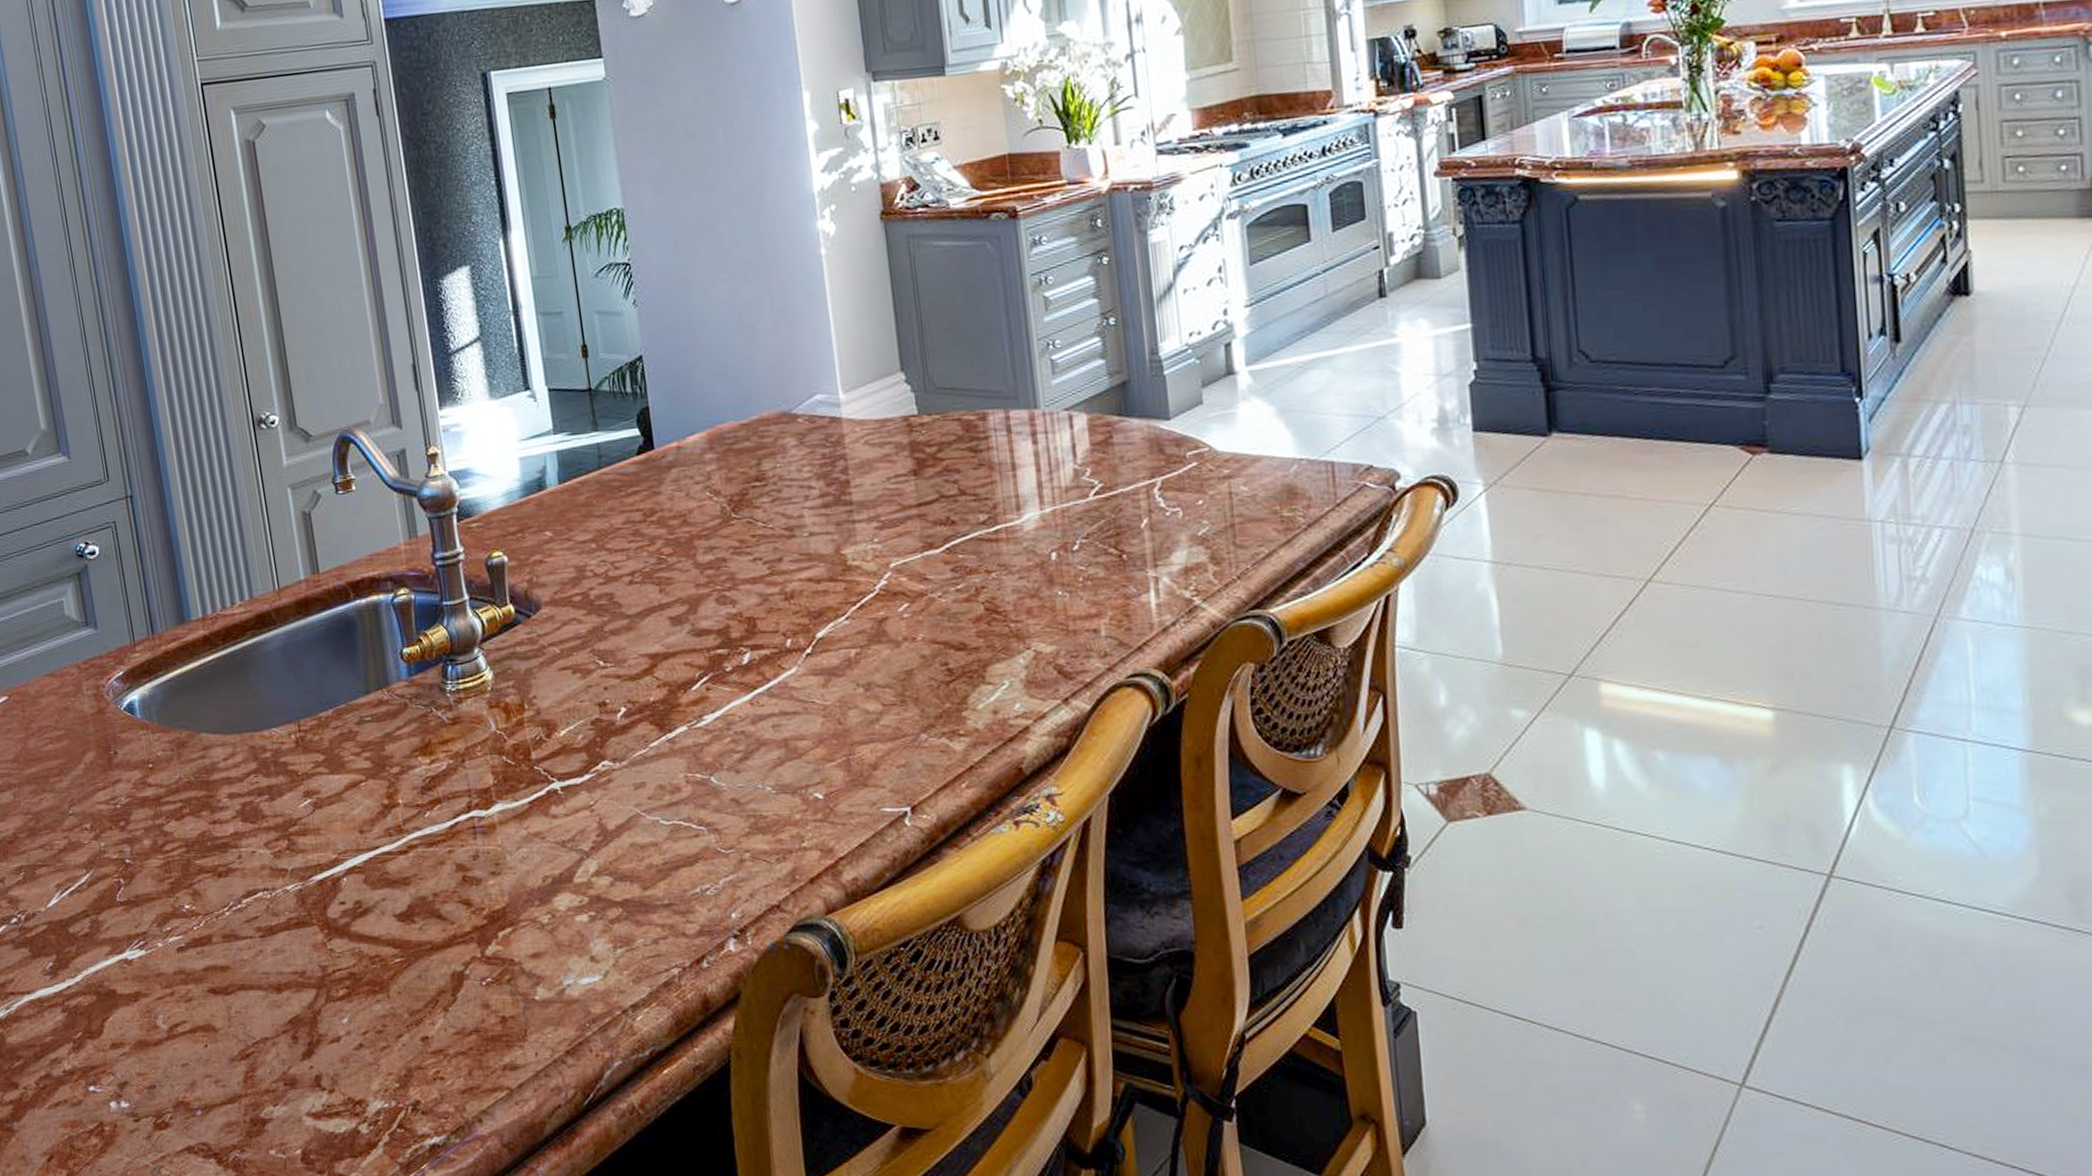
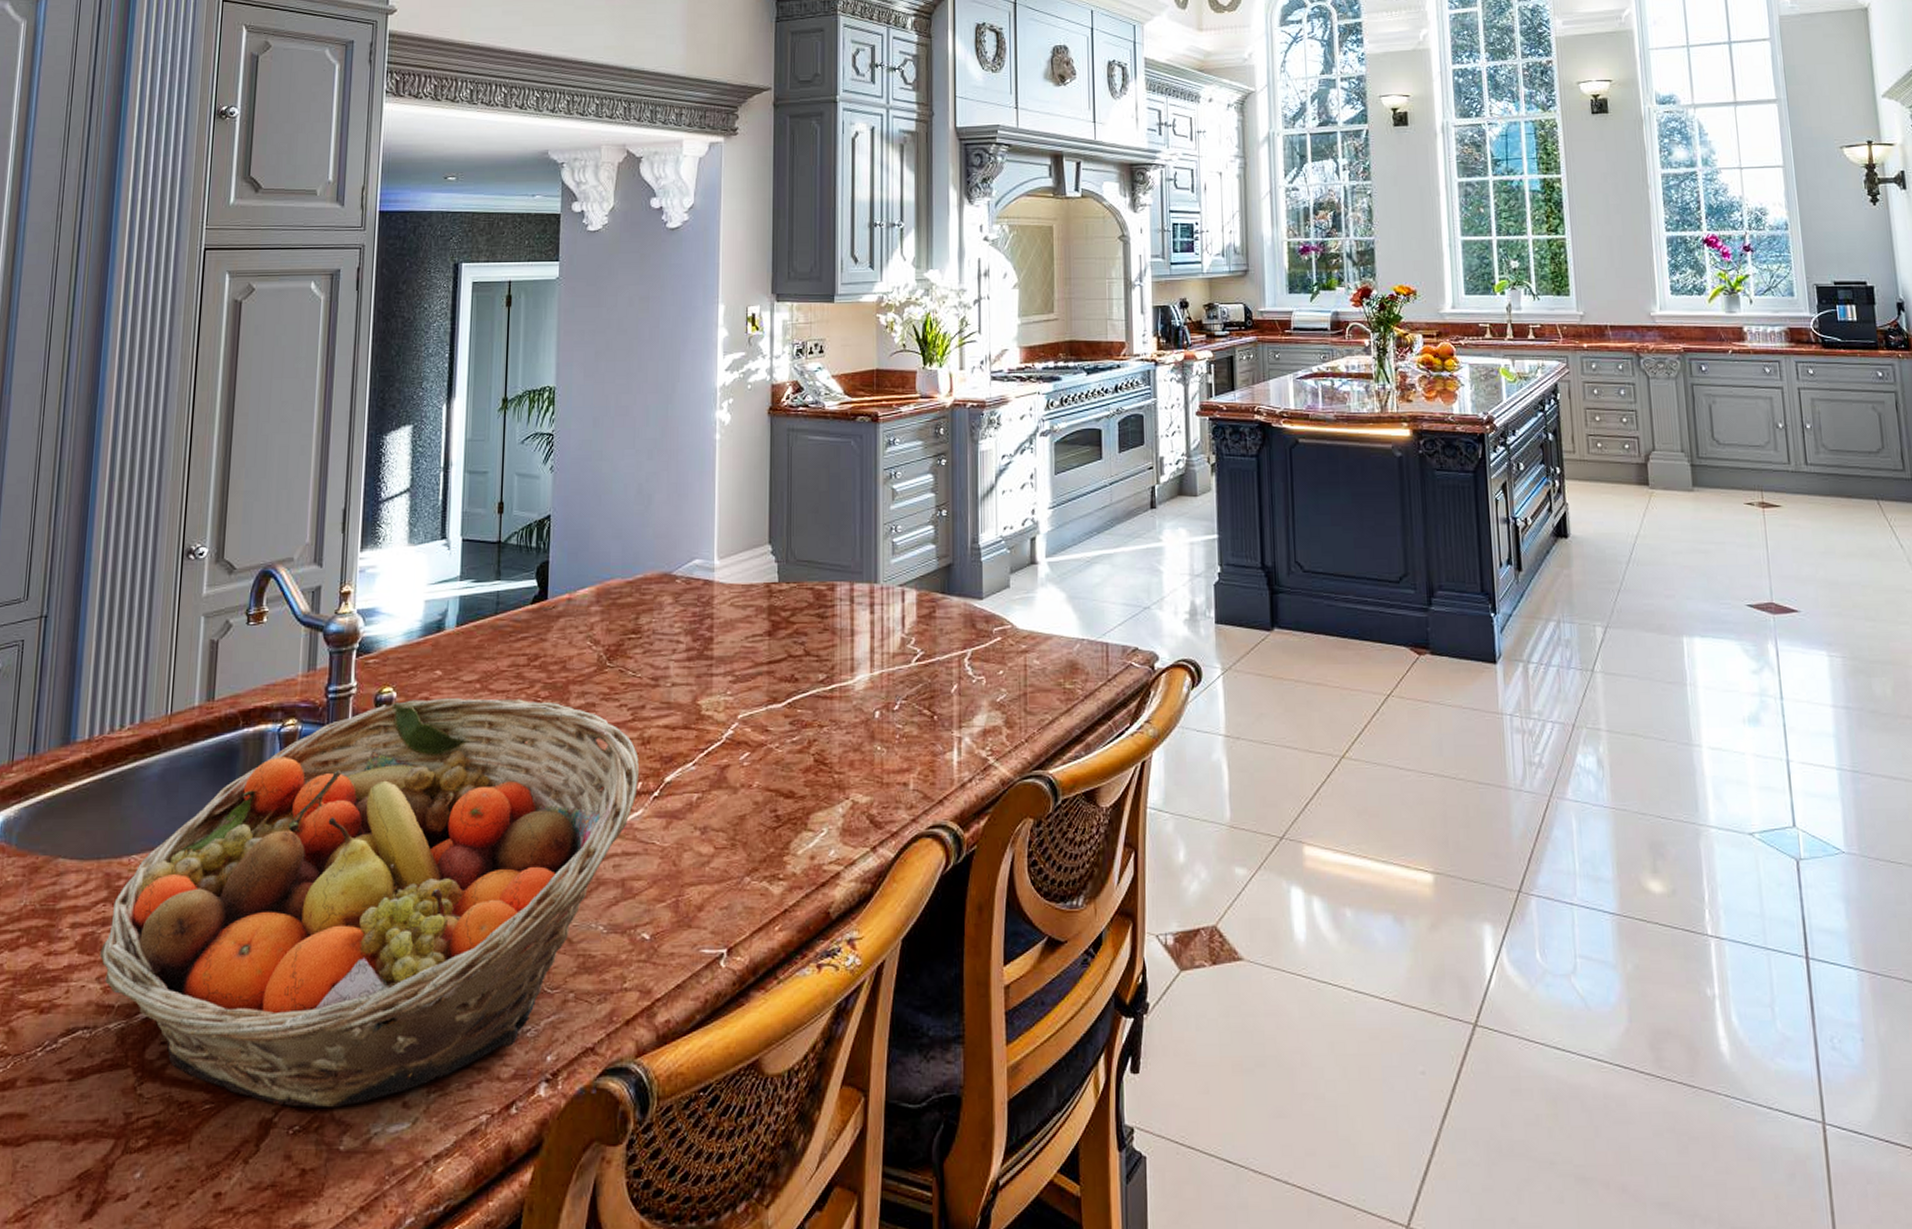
fruit basket: none [262,557,787,961] -> present [100,697,640,1107]

